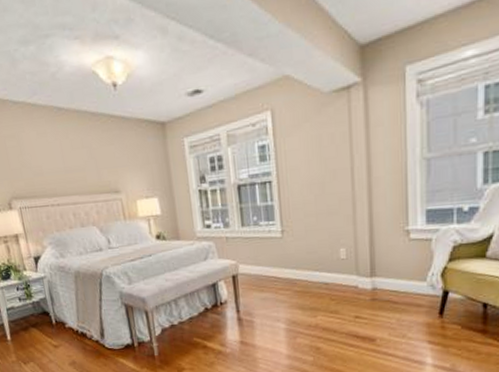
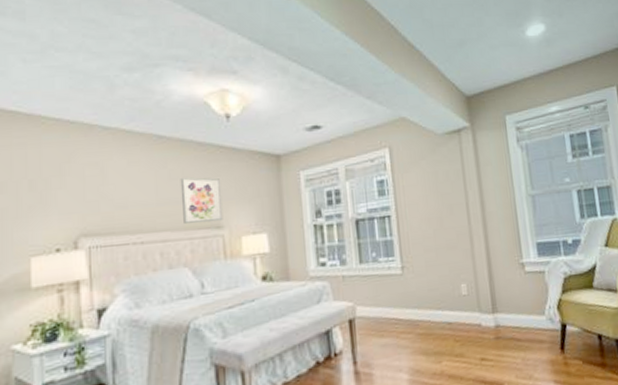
wall art: none [80,146,120,190] -> present [180,177,223,225]

